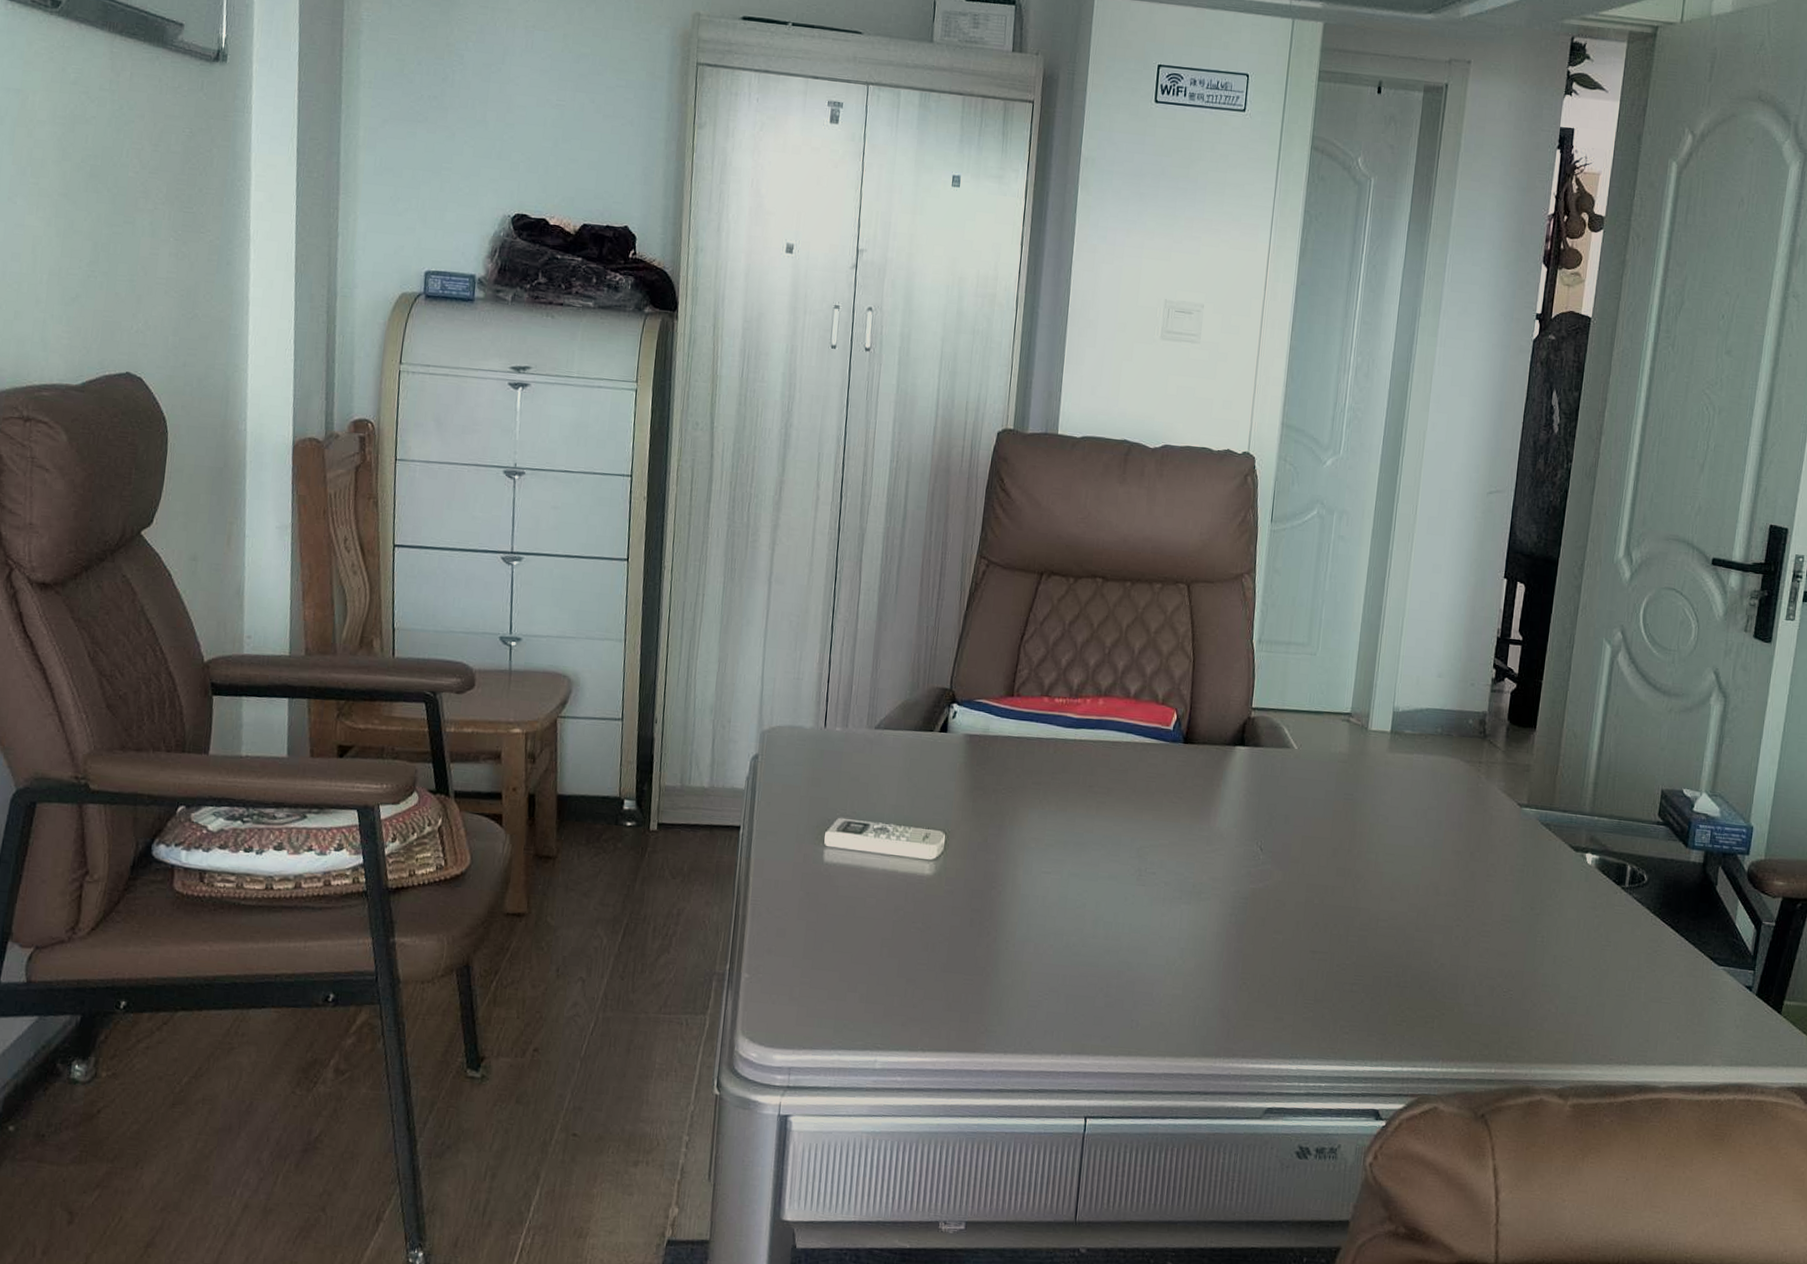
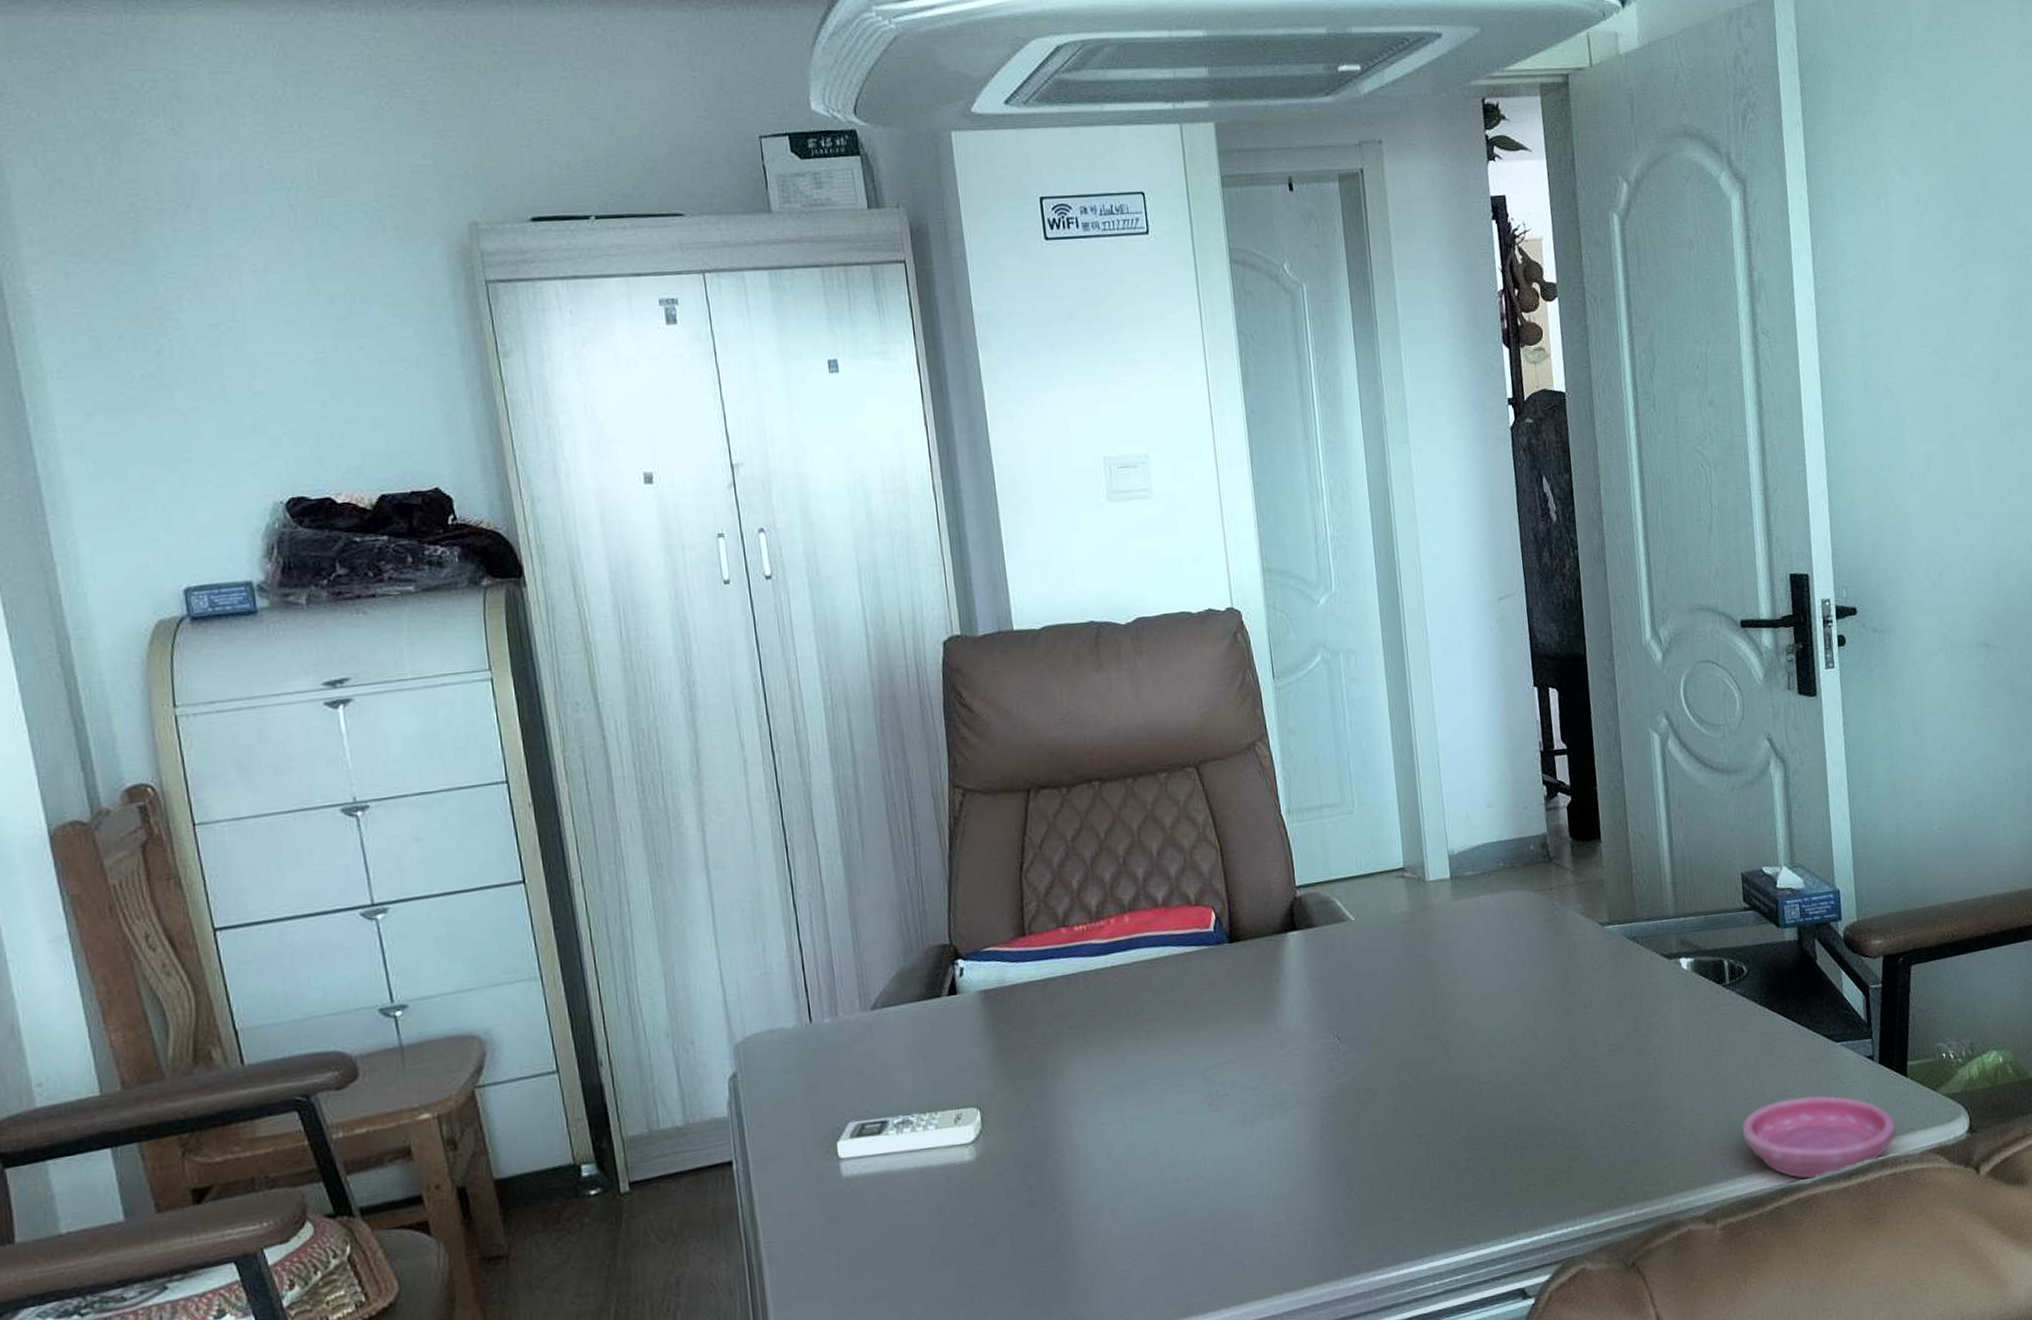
saucer: none [1610,1005,1759,1086] -> present [1742,1095,1895,1180]

